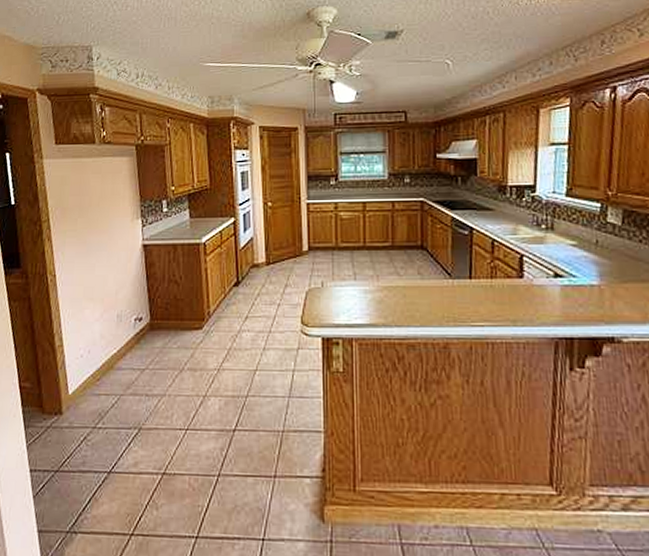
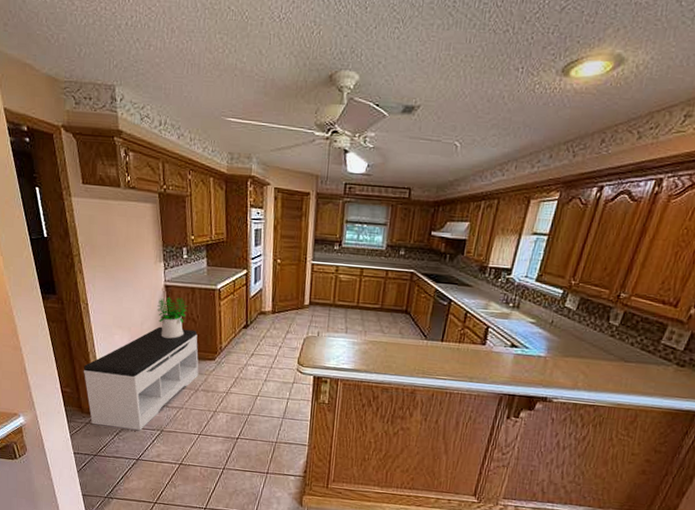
bench: none [46,294,184,431] -> present [83,326,199,430]
potted plant: none [134,257,170,307] -> present [157,296,188,339]

